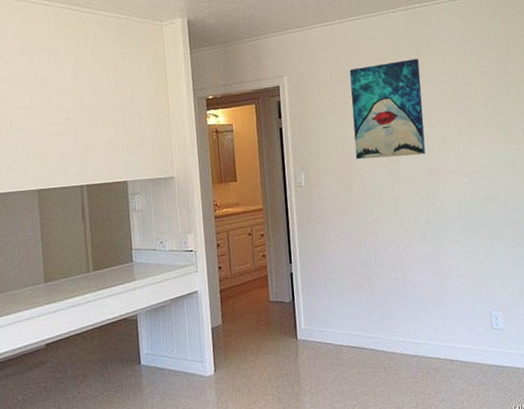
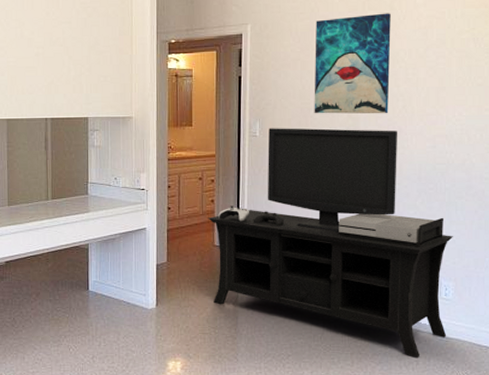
media console: none [261,170,502,390] -> present [208,128,453,357]

